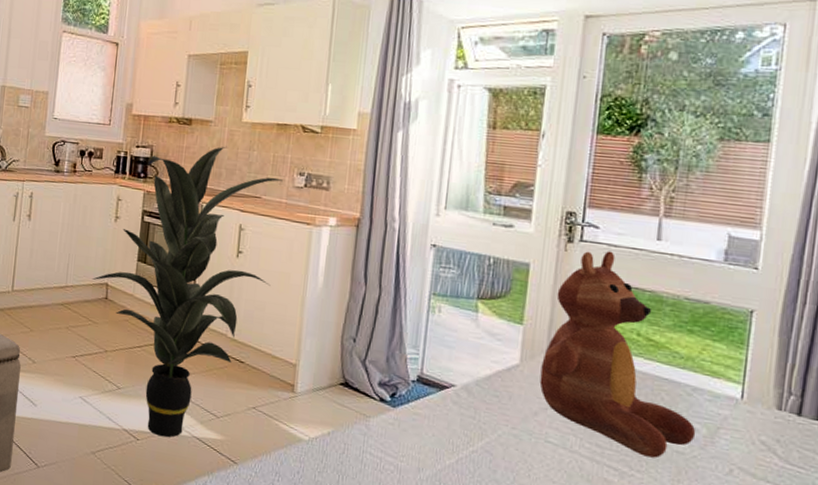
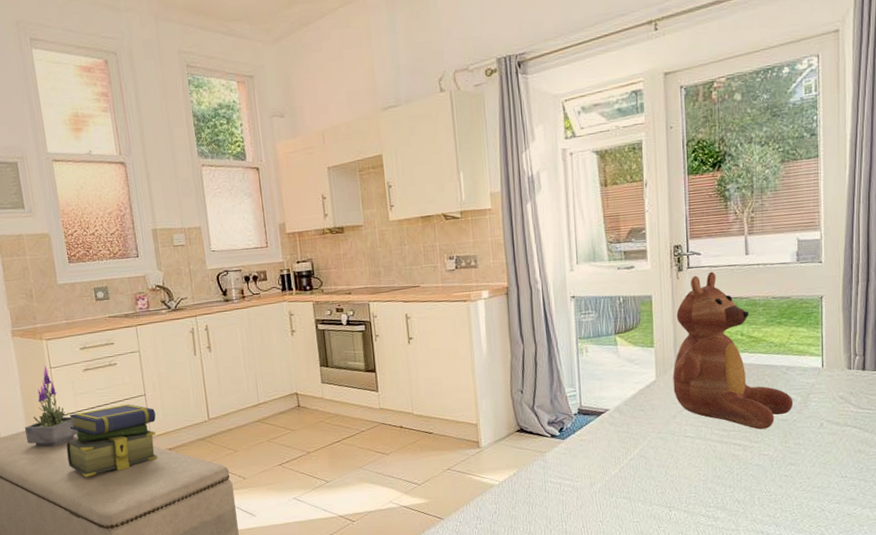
indoor plant: present [92,146,283,438] -> none [281,246,443,514]

